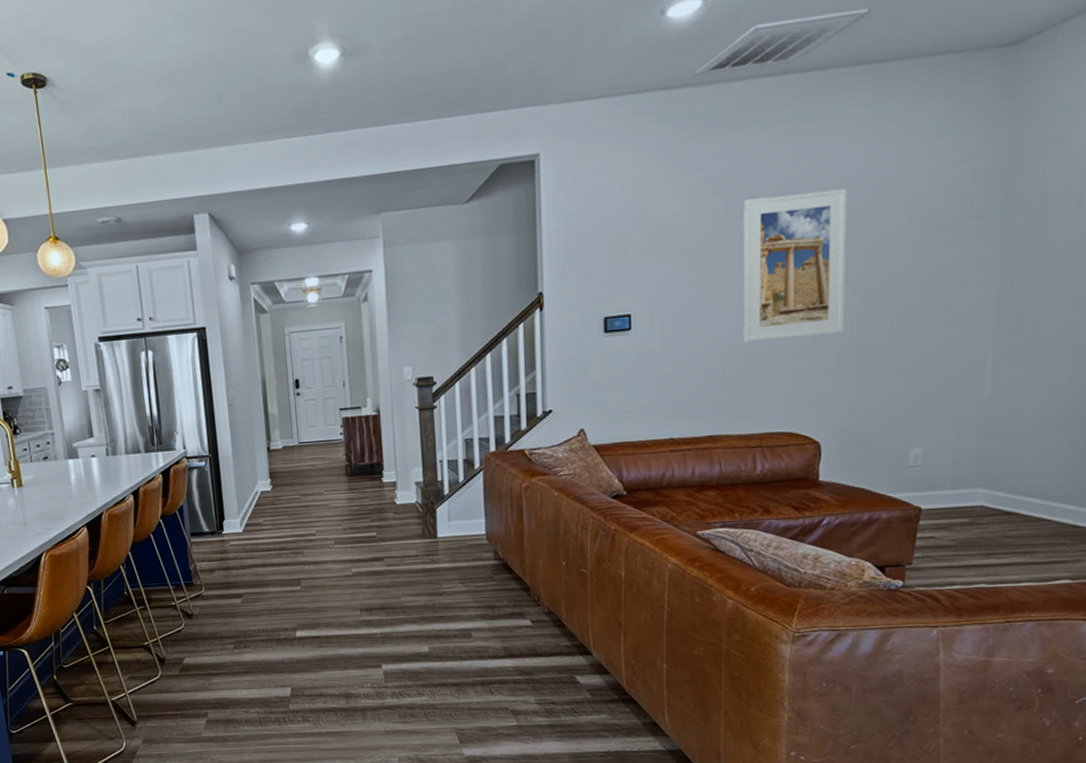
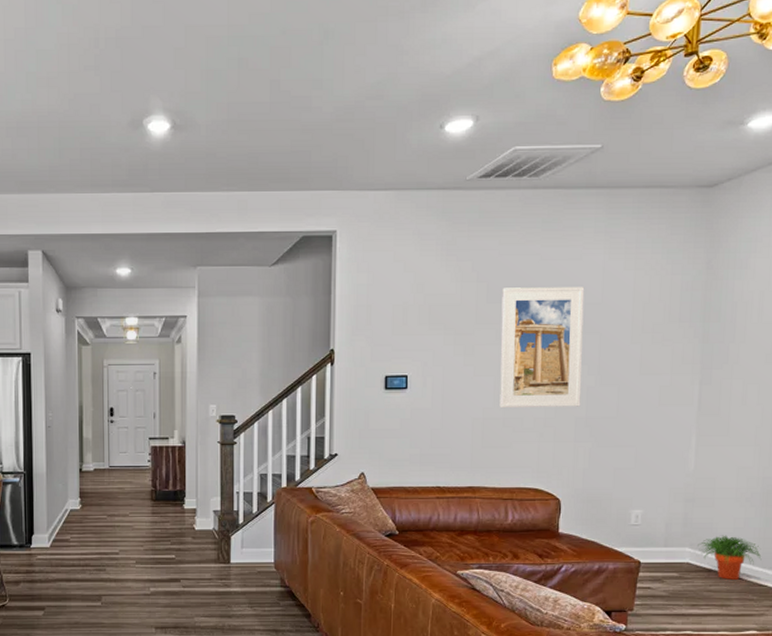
potted plant: none [994,470,1078,523] -> present [698,535,762,580]

